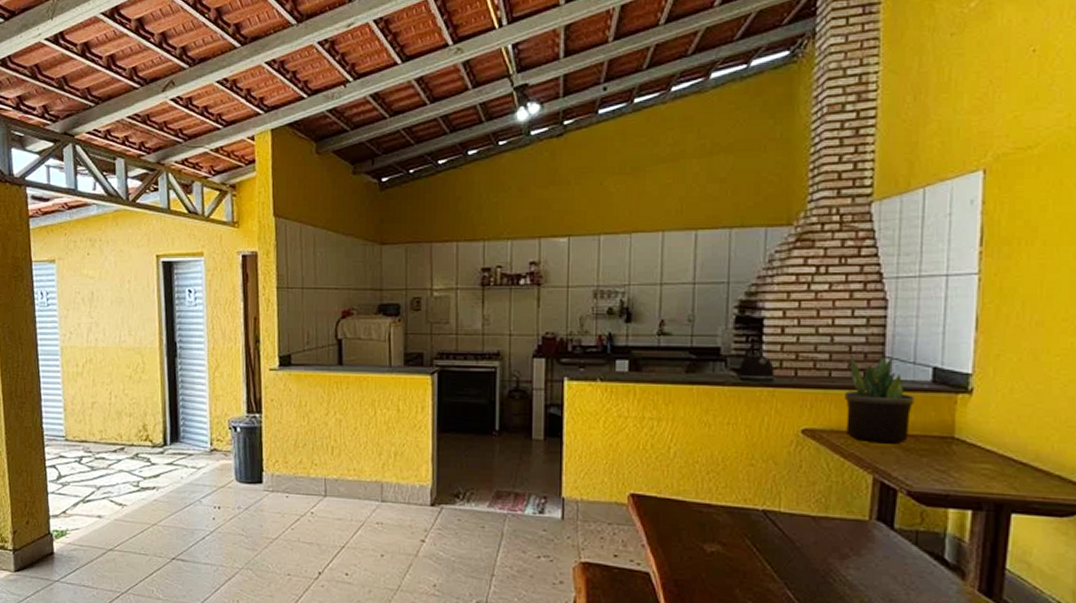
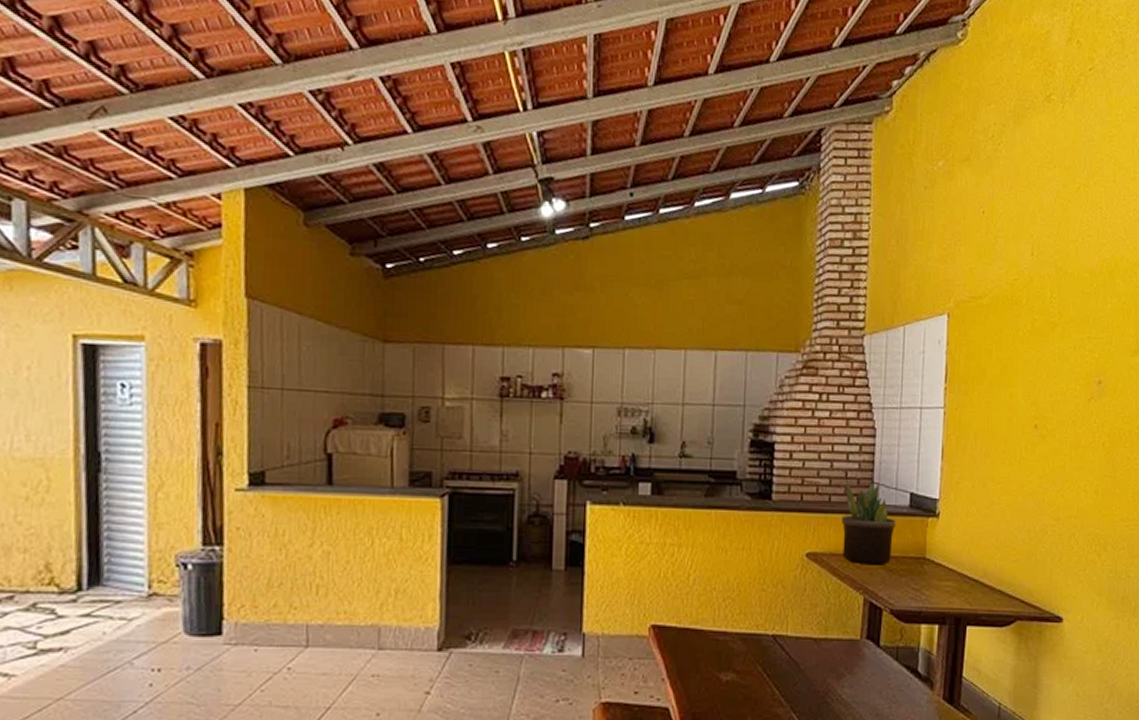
kettle: present [738,342,775,381] -> none [752,467,784,506]

